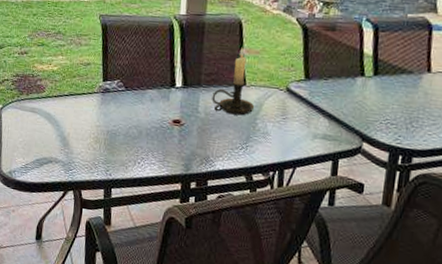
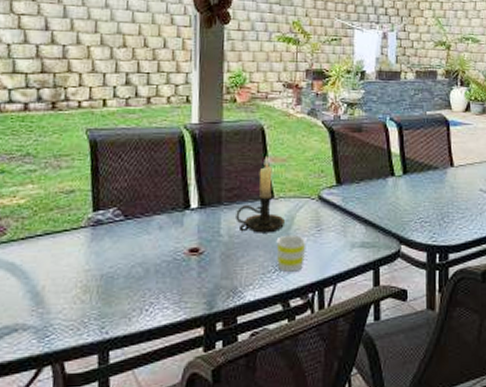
mug: none [244,118,272,152] -> present [276,234,306,272]

